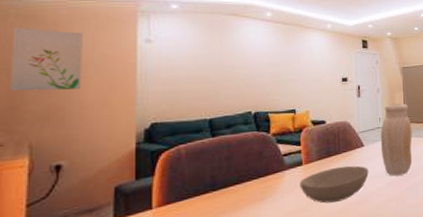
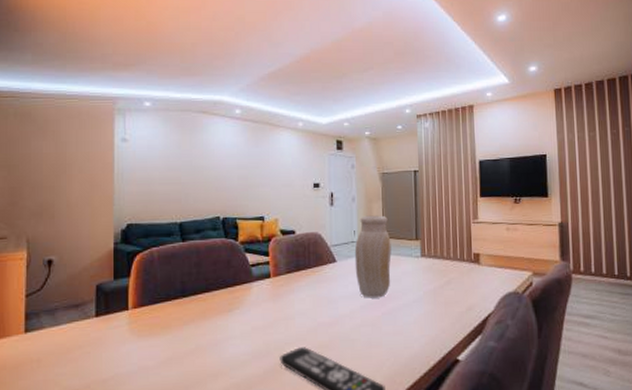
wall art: present [9,28,83,91] -> none [10,127,68,188]
bowl: present [299,165,369,204] -> none [267,282,341,321]

